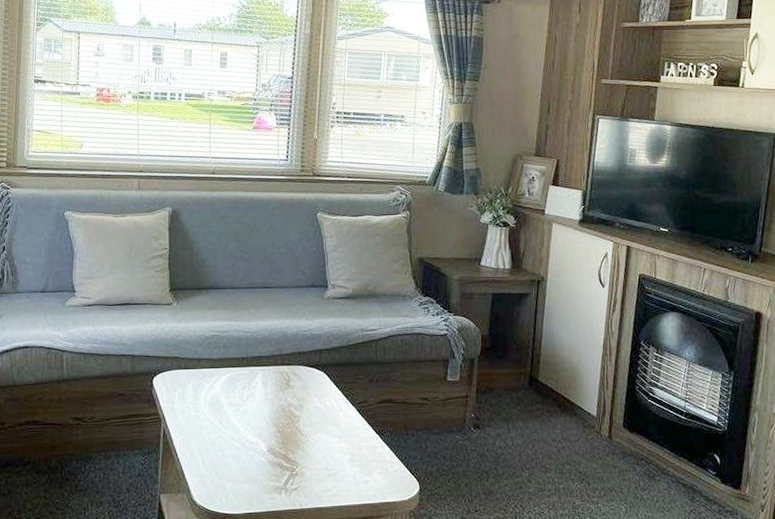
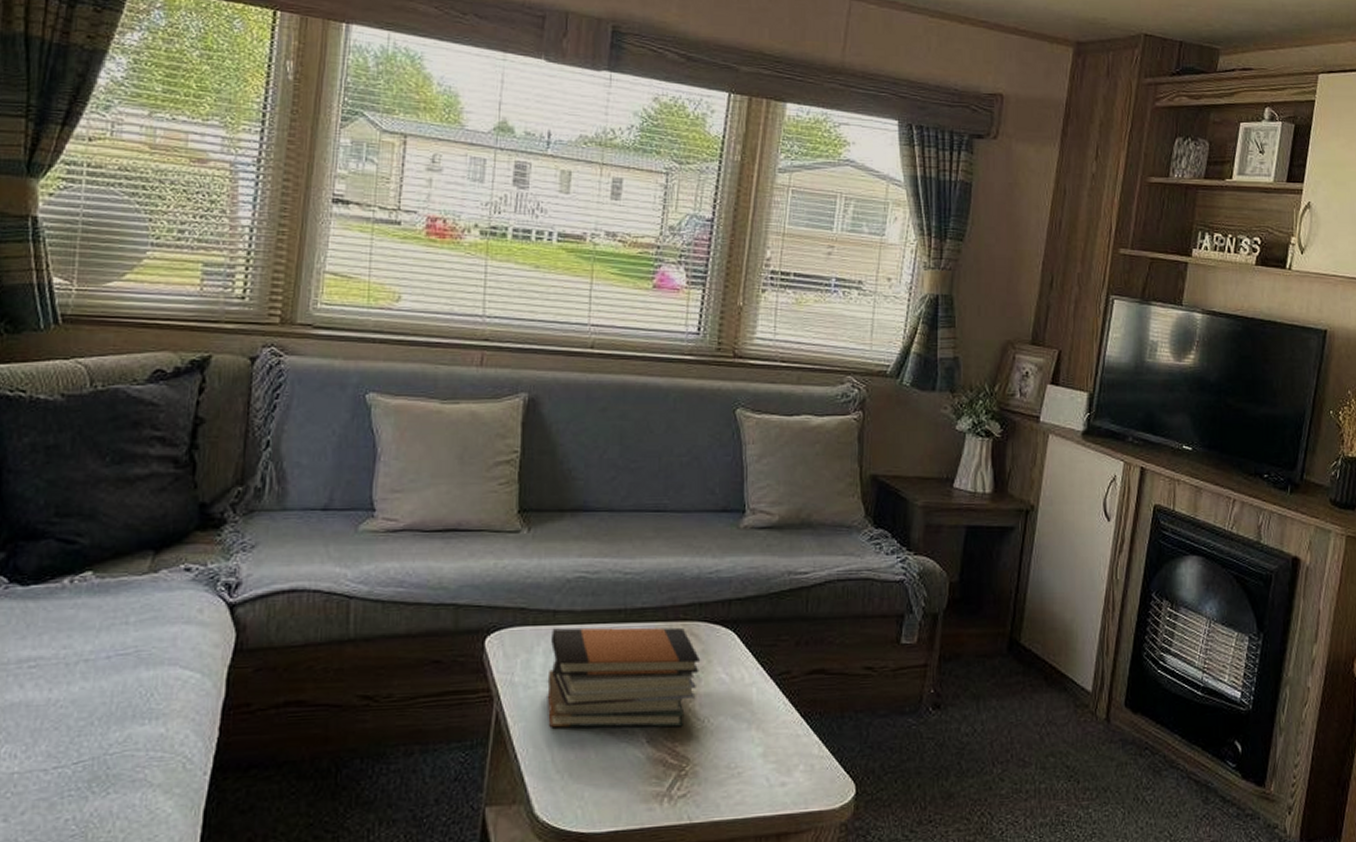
book stack: none [196,370,302,441] -> present [547,627,701,728]

